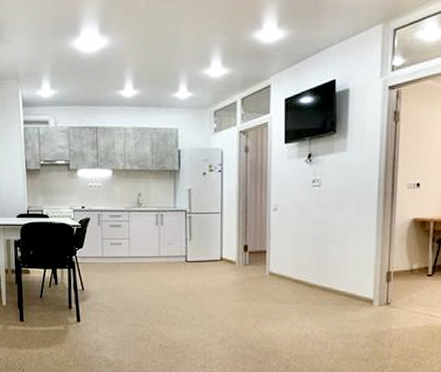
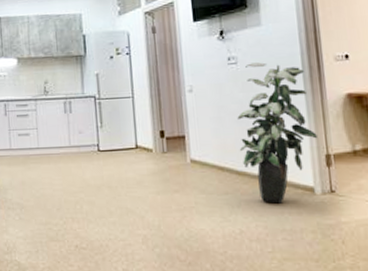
indoor plant: none [313,186,382,313] -> present [237,62,317,204]

